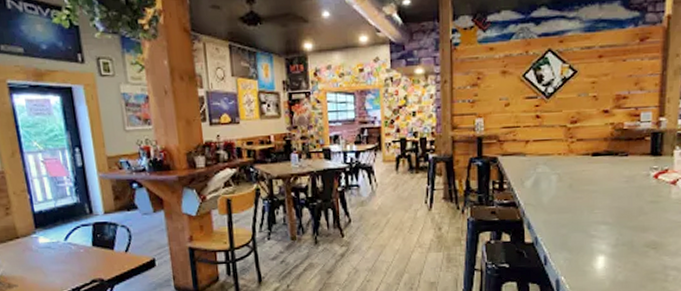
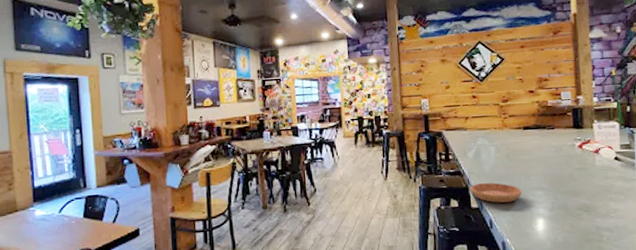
saucer: none [524,215,584,238] -> present [470,182,523,203]

